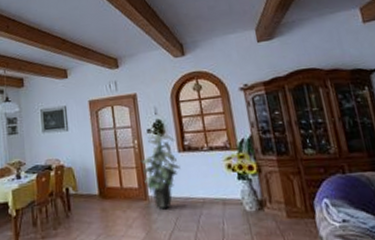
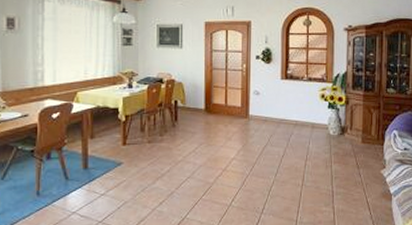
indoor plant: present [139,130,181,210] -> none [245,57,281,127]

